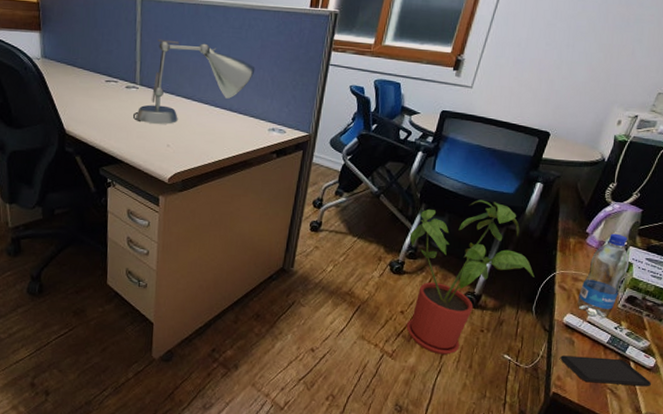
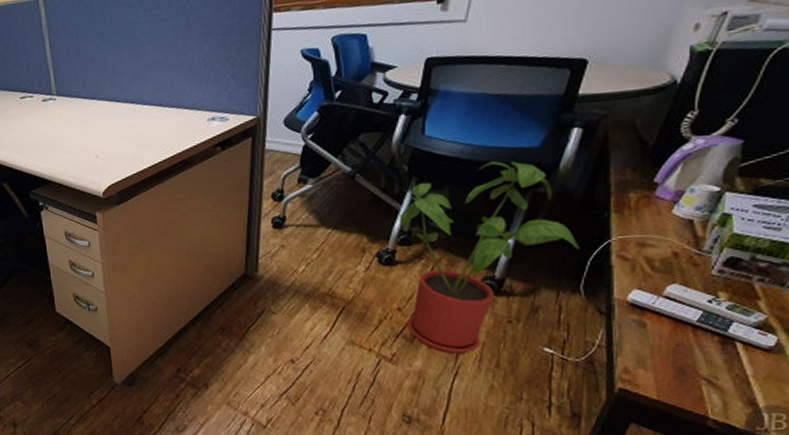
desk lamp: present [132,39,255,125] -> none [54,34,183,137]
mobile phone: present [560,355,651,387] -> none [626,340,772,373]
bottle: present [577,233,630,319] -> none [647,177,727,291]

